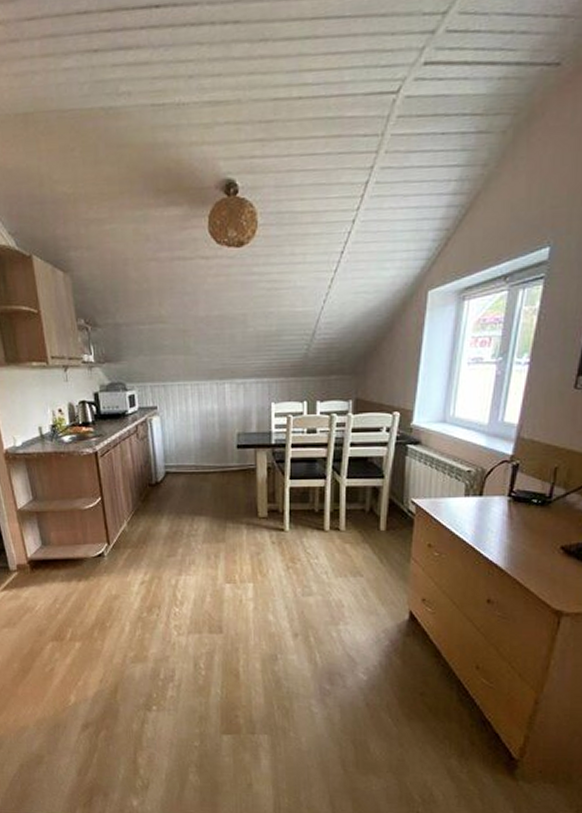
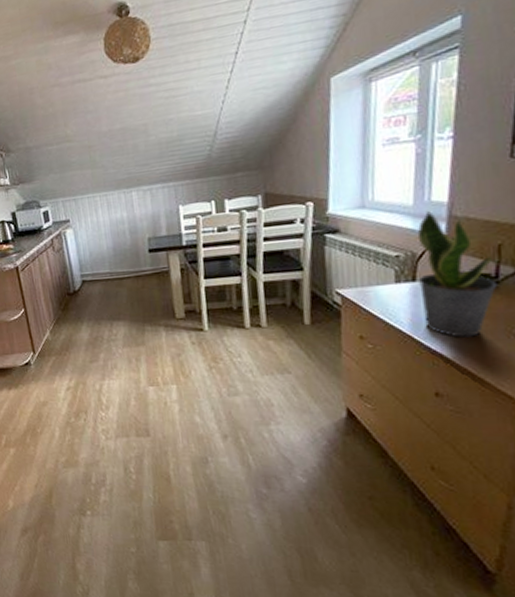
potted plant: none [485,431,550,550] -> present [417,211,498,338]

